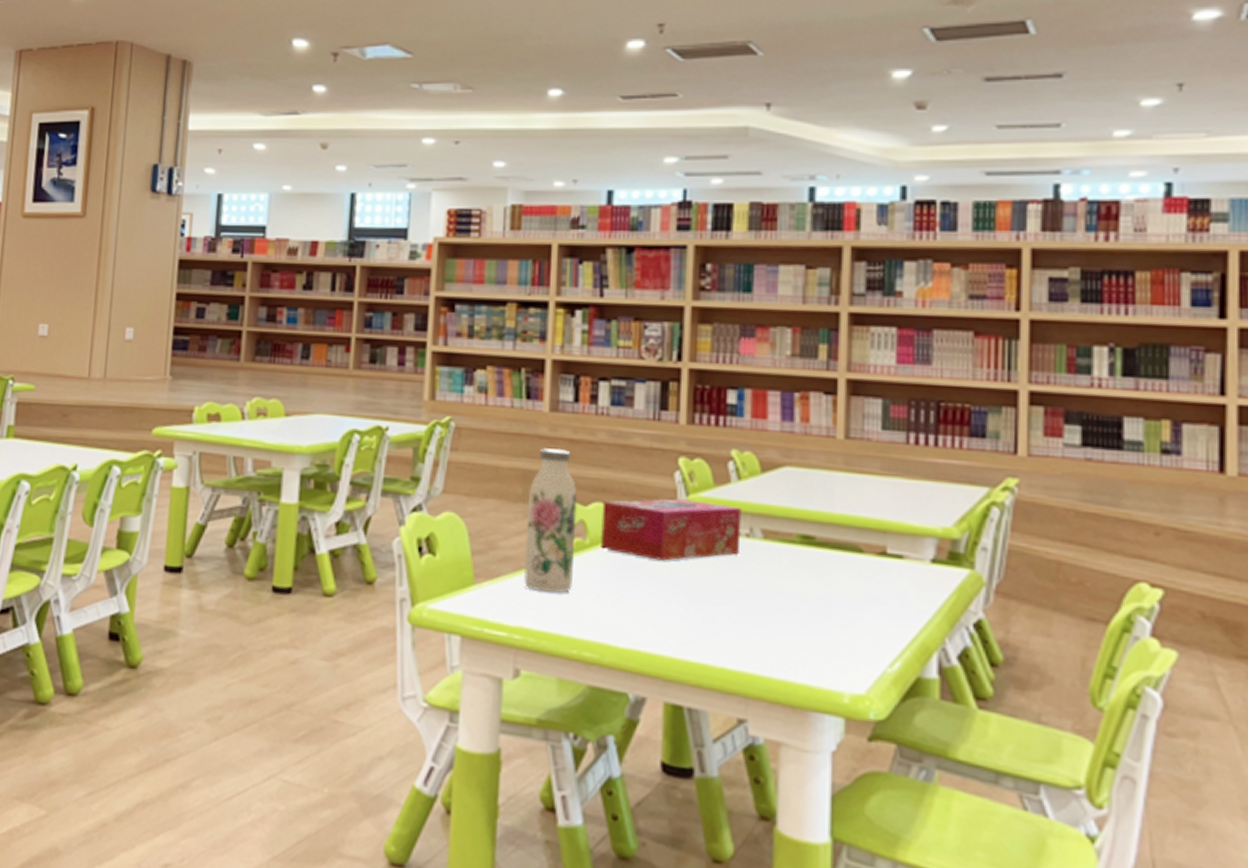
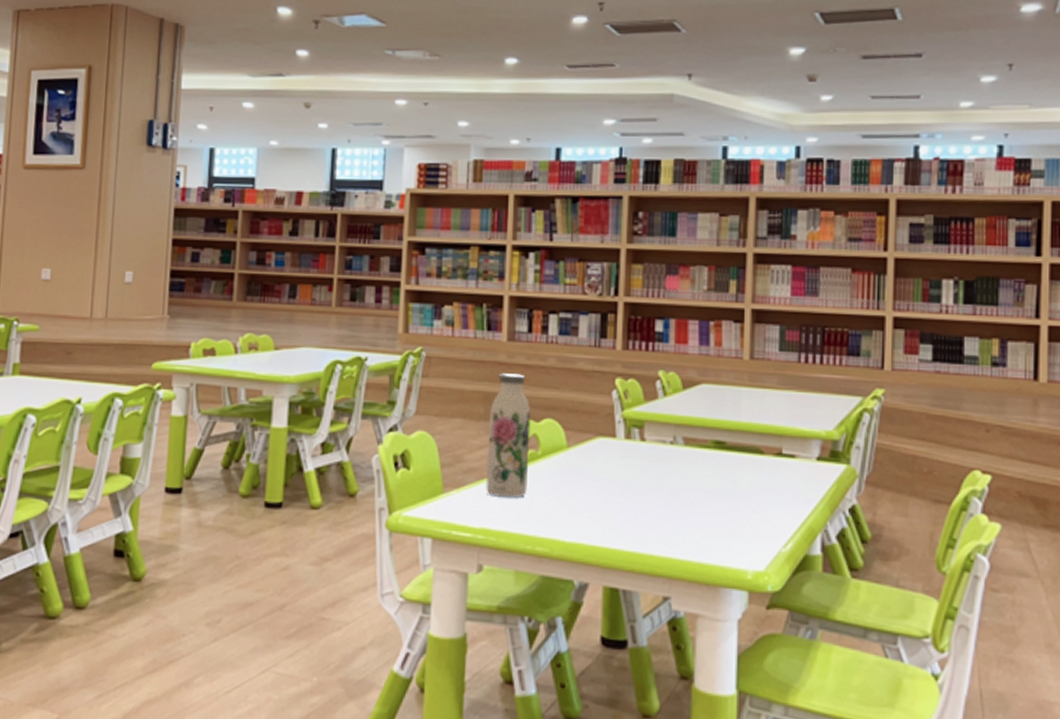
tissue box: present [601,498,742,561] -> none [551,413,667,467]

